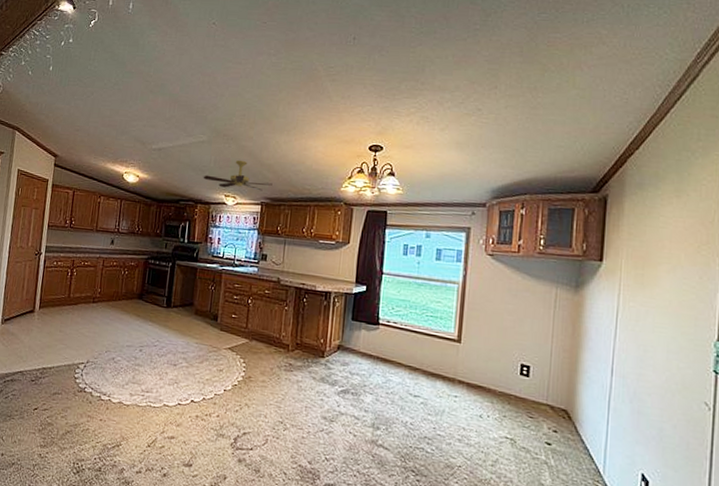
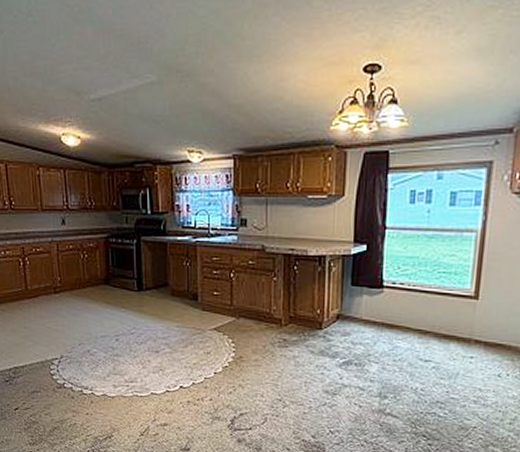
ceiling fan: present [203,160,273,191] -> none [158,102,245,141]

